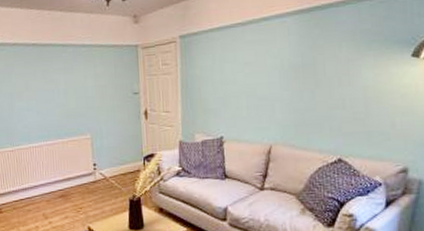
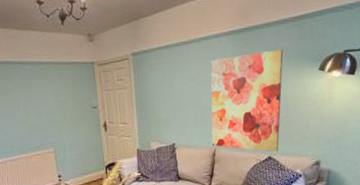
wall art: none [267,30,364,154] -> present [211,49,284,152]

